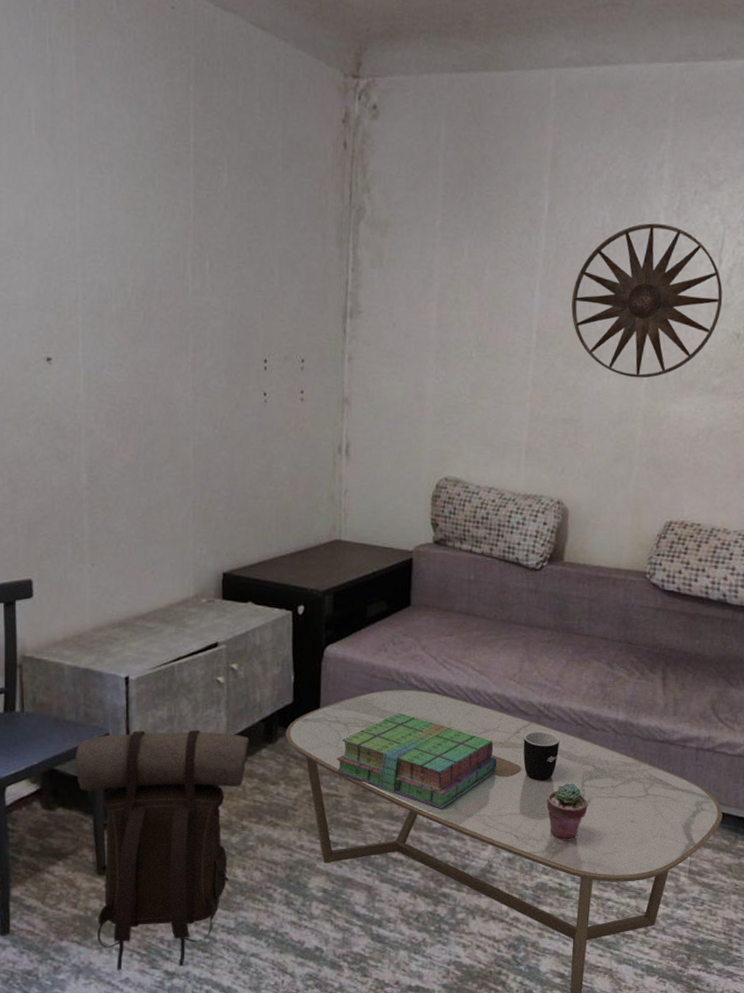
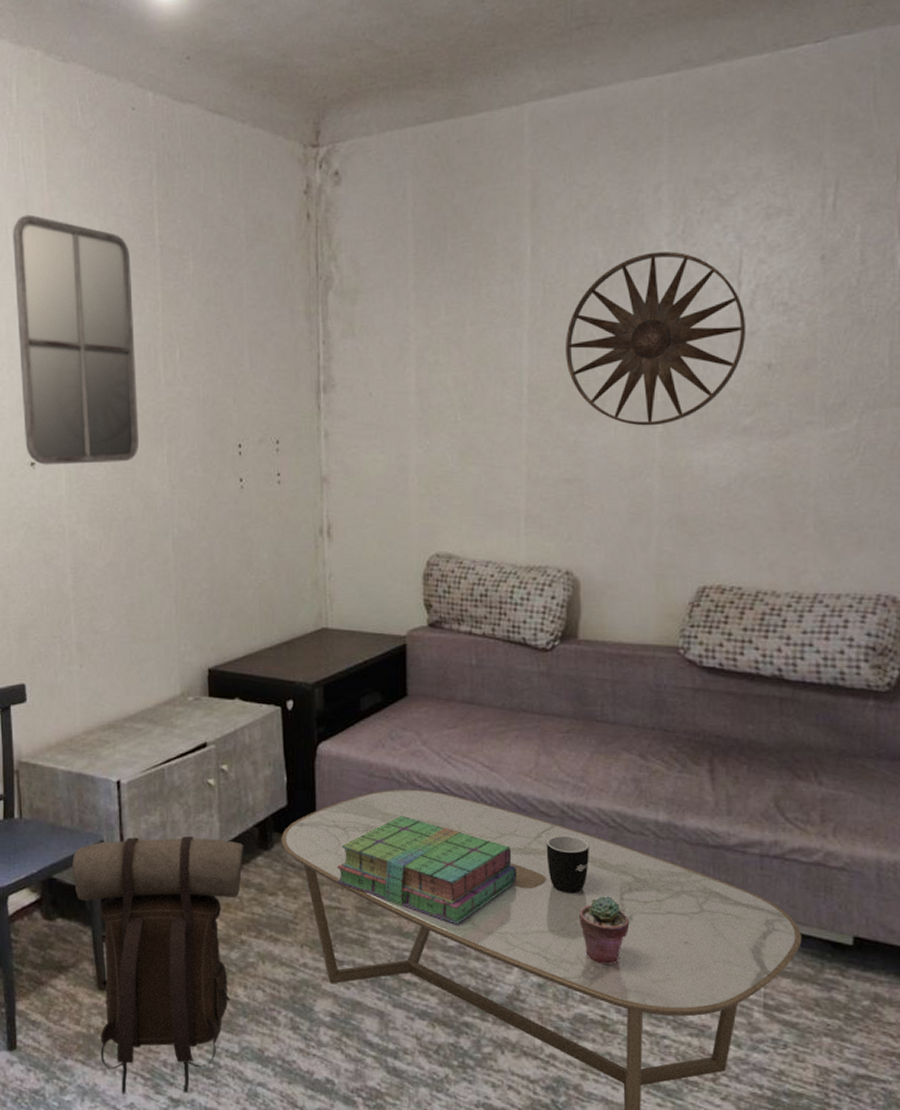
home mirror: none [36,100,164,366] -> present [13,214,140,465]

